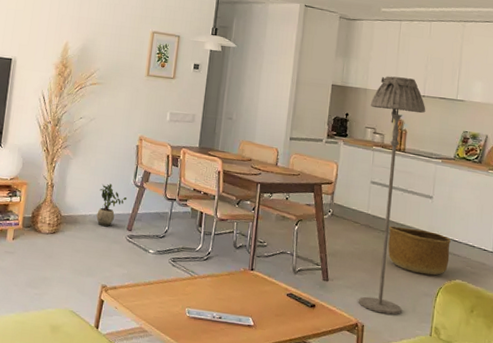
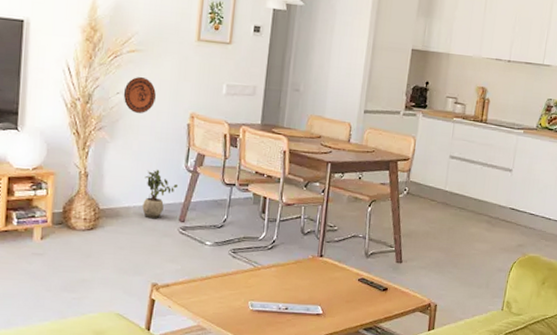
decorative plate: none [85,105,112,135] -> present [123,77,156,113]
floor lamp: present [358,76,426,315] -> none [431,38,511,292]
basket: present [388,226,451,276] -> none [464,202,528,251]

